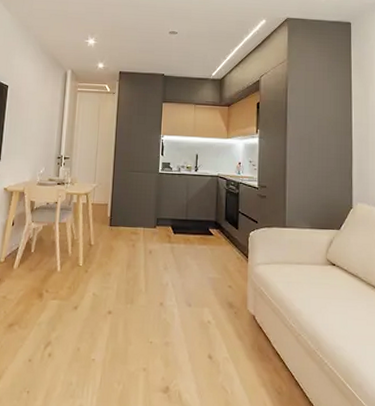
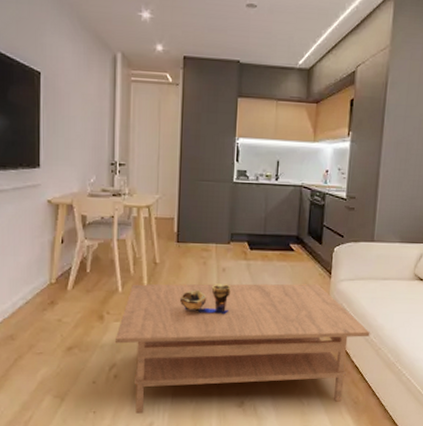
coffee table: none [52,264,289,396] -> present [116,283,370,414]
decorative bowl: none [111,265,157,296] -> present [180,284,231,315]

